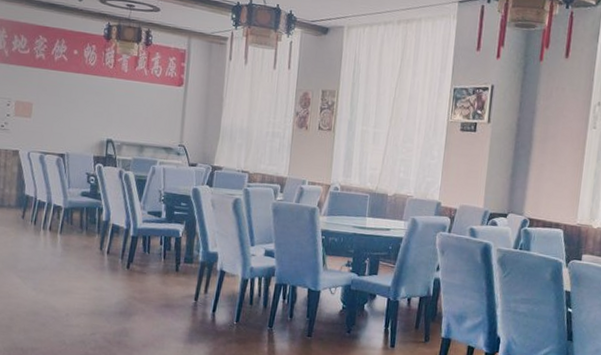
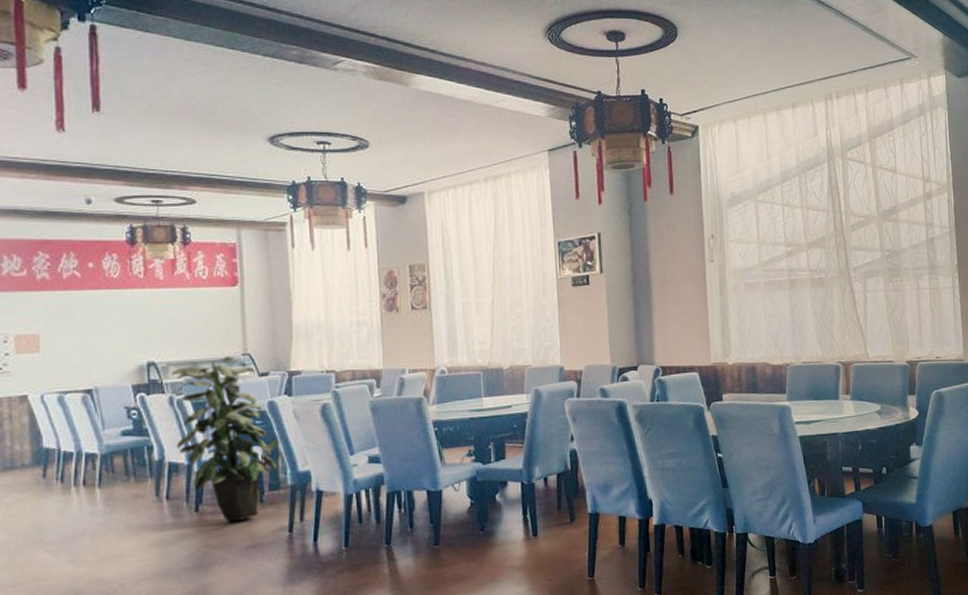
indoor plant: none [119,144,199,283] -> present [171,355,281,523]

